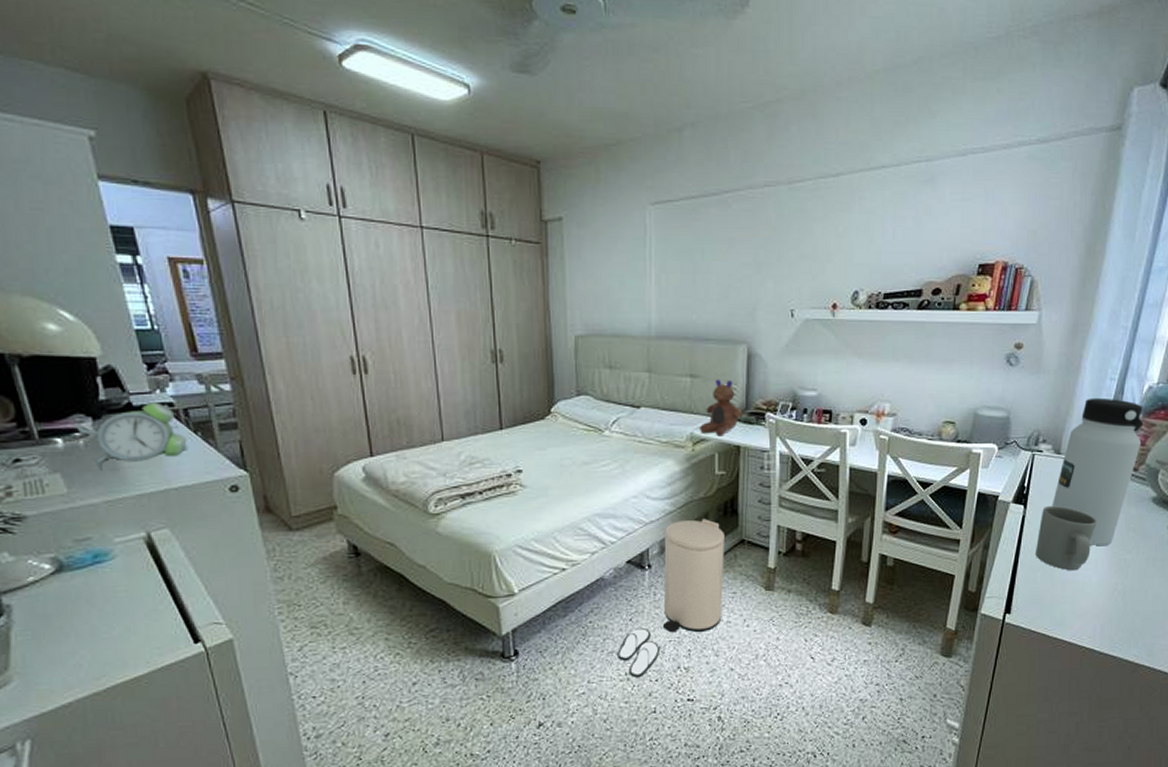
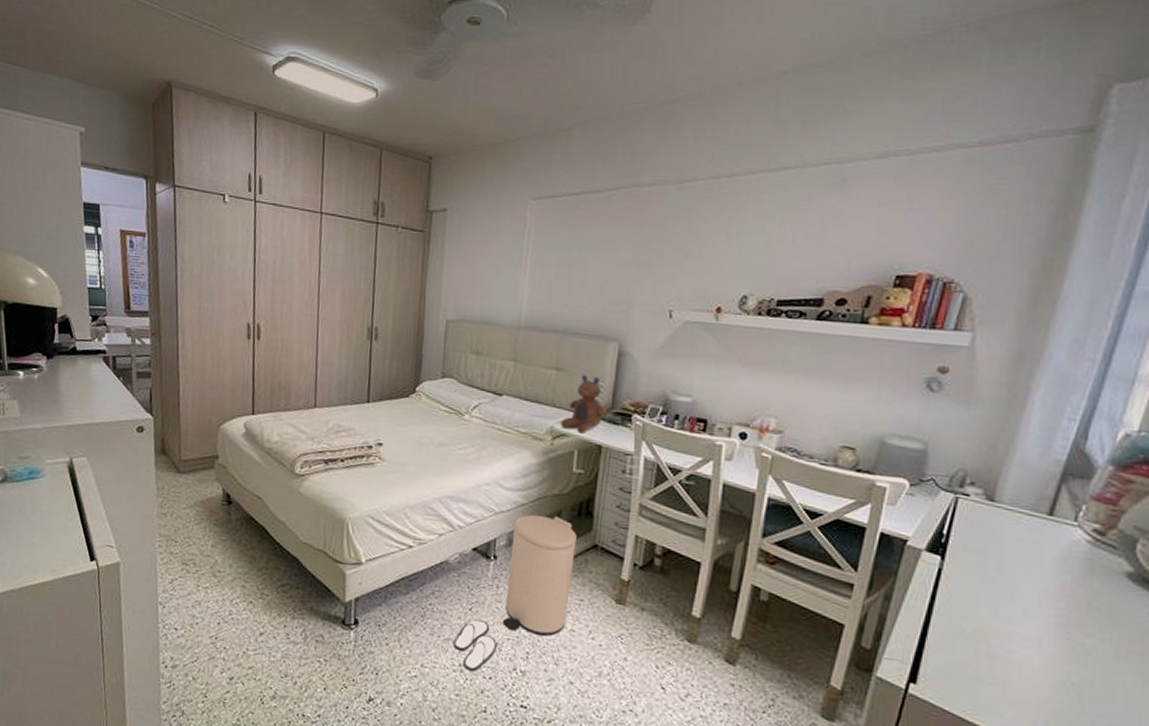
alarm clock: present [76,402,194,471] -> none [34,348,118,401]
mug: present [1034,505,1098,571] -> none [953,561,1045,646]
water bottle: present [1051,397,1144,545] -> none [979,439,1116,622]

